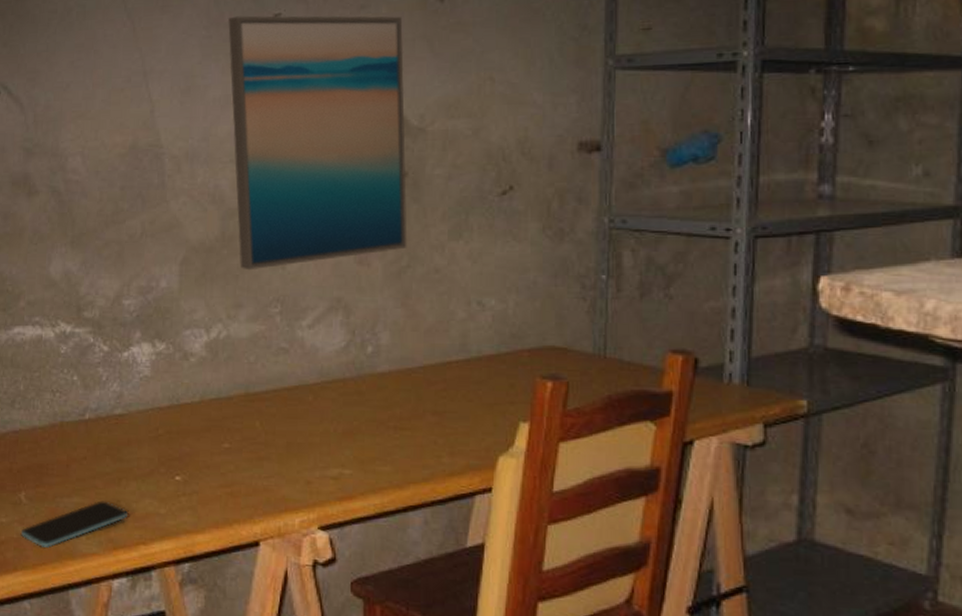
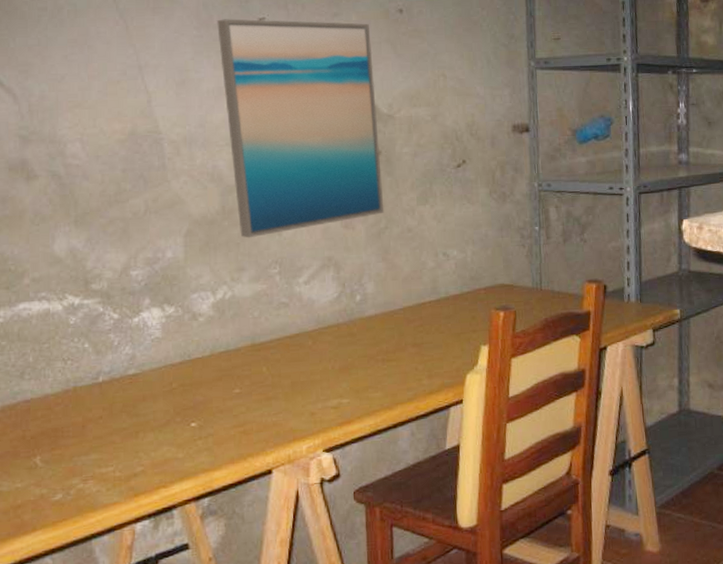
smartphone: present [21,500,127,548] -> none [39,453,146,505]

